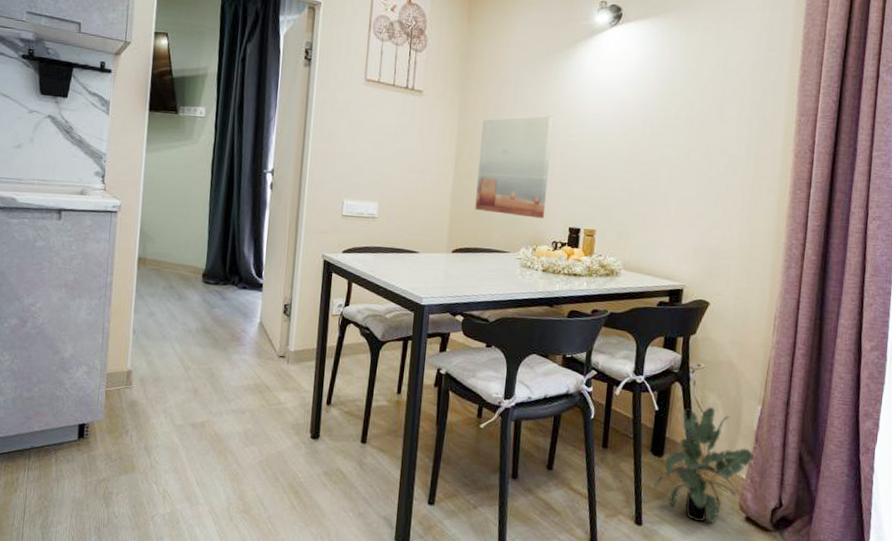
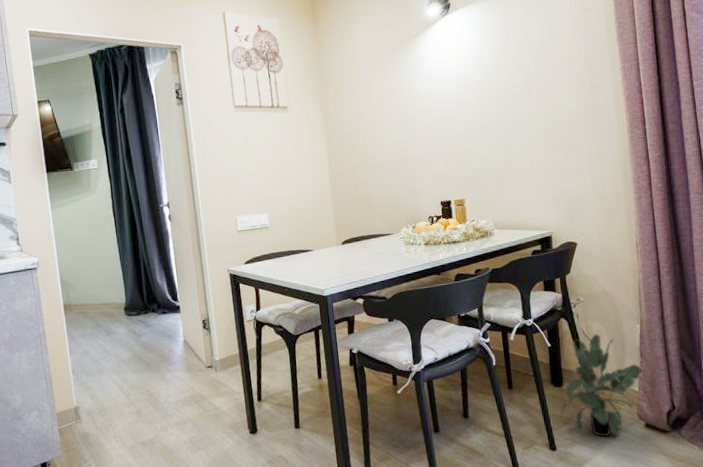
wall art: present [475,115,554,219] -> none [346,106,417,203]

